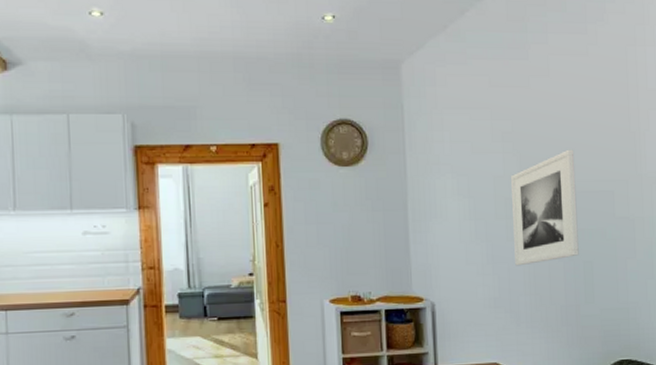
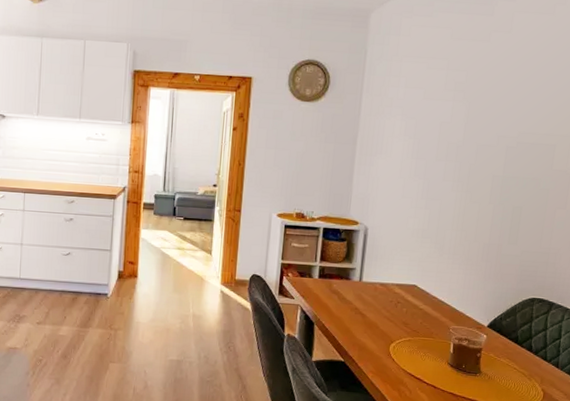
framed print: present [510,149,579,266] -> none [447,102,523,204]

